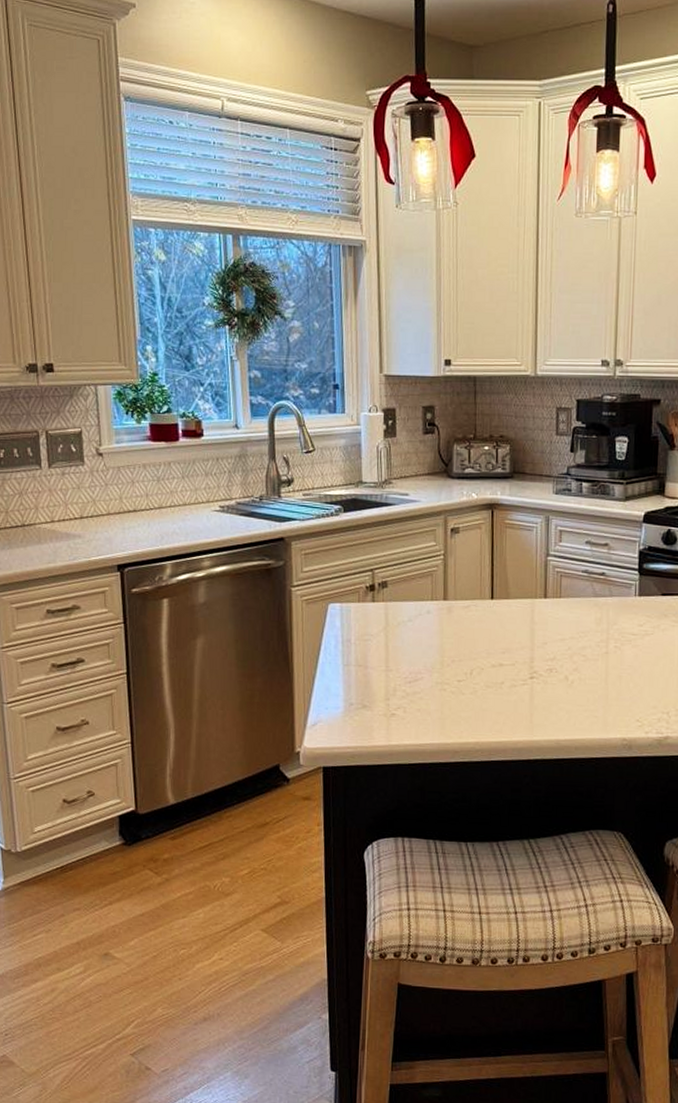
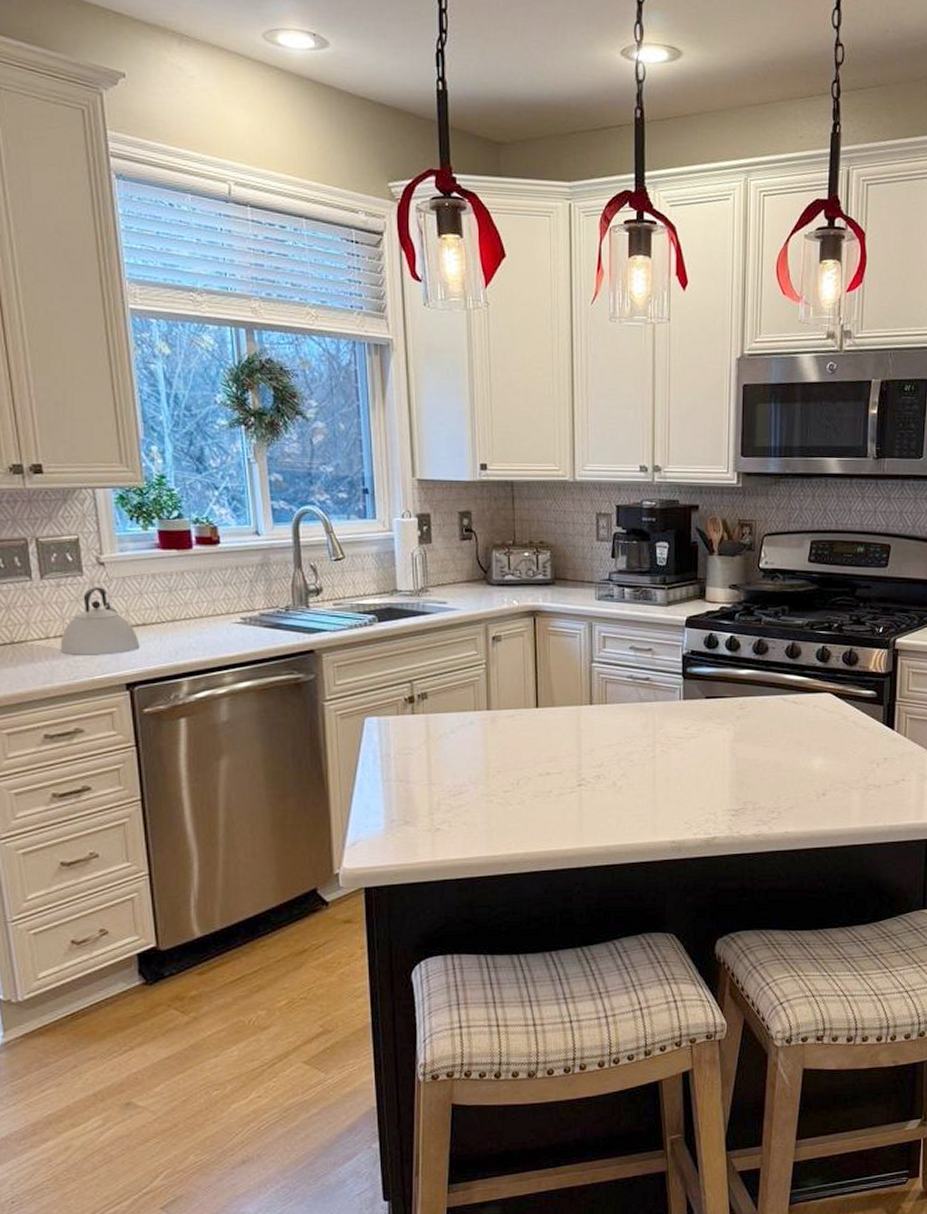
kettle: none [63,475,131,539] -> present [60,587,140,655]

